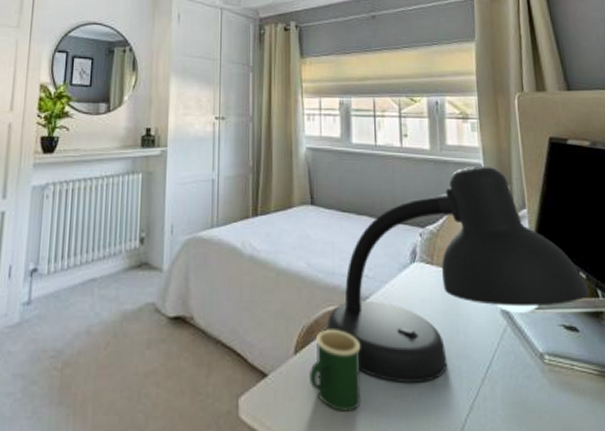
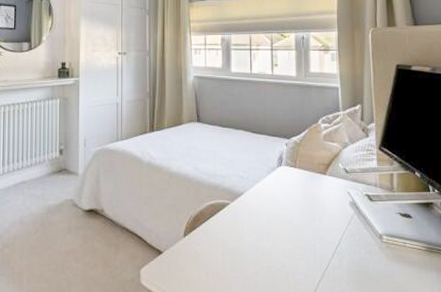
mug: present [308,329,361,412] -> none [195,218,236,279]
desk lamp: present [328,165,590,384] -> none [210,89,423,258]

